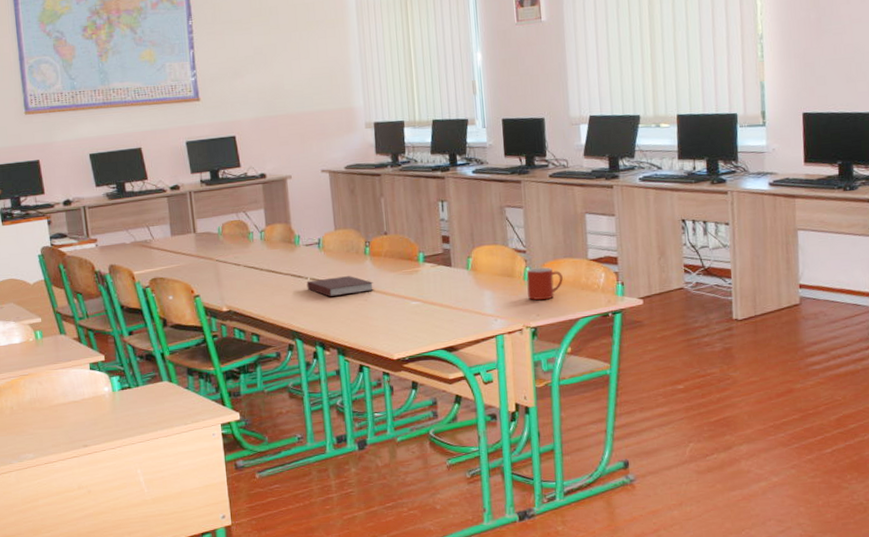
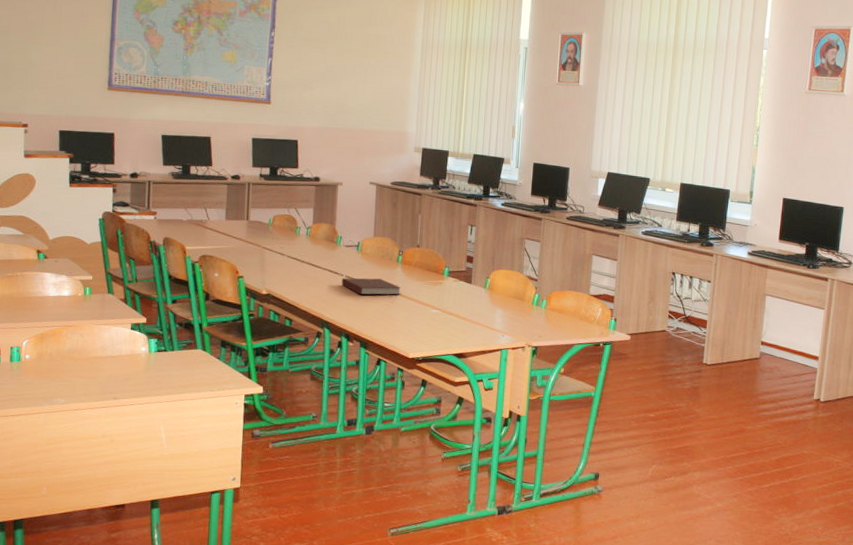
mug: present [526,267,563,301] -> none [534,295,566,325]

